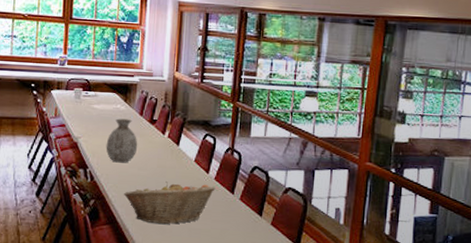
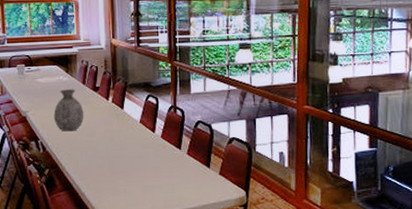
fruit basket: present [123,182,216,224] -> none [75,143,163,185]

